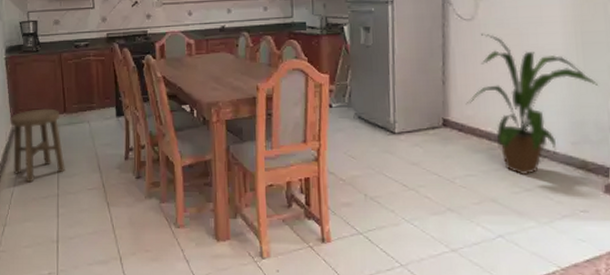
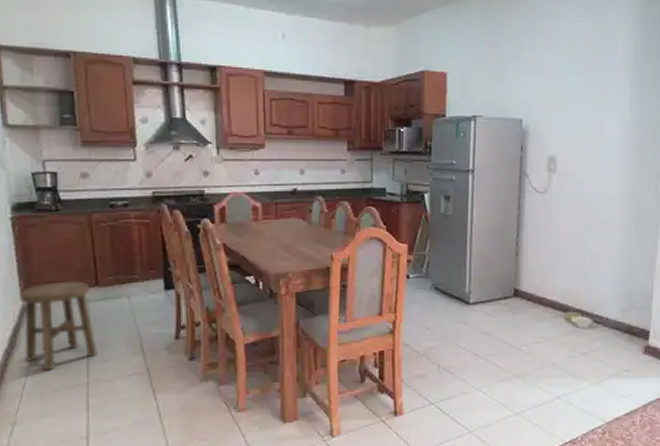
house plant: present [466,33,597,174] -> none [535,206,645,340]

